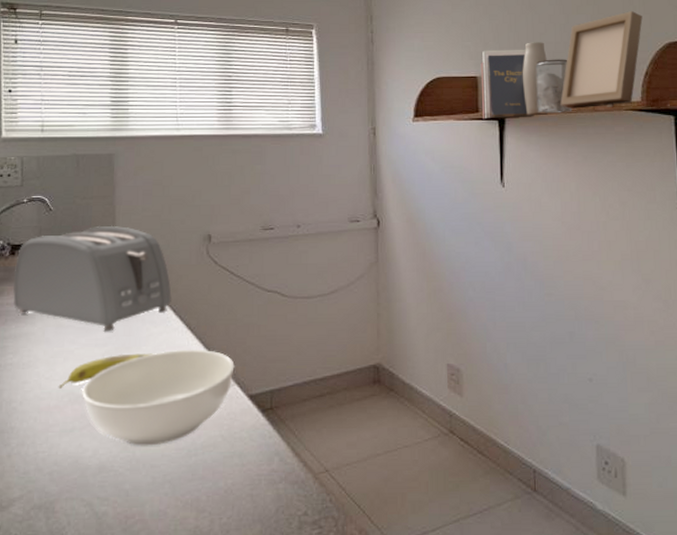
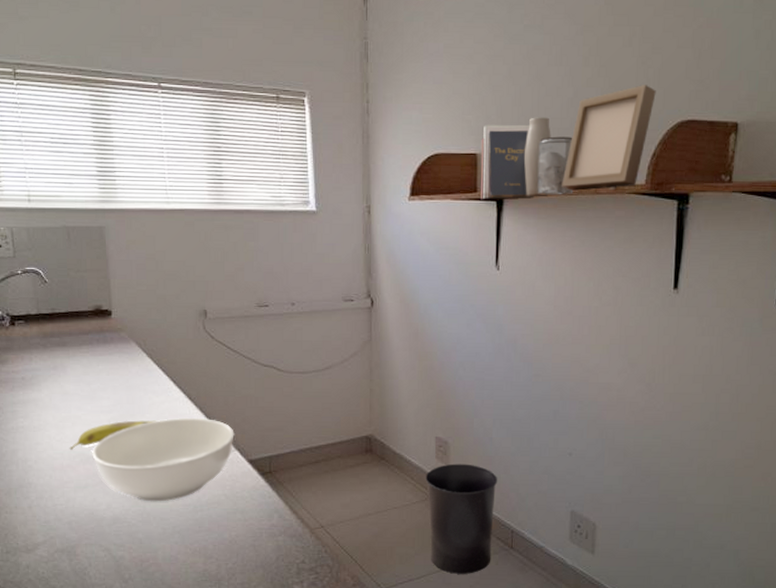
toaster: present [12,225,172,332] -> none [15,298,171,400]
waste bin: none [438,393,516,524] -> present [425,463,498,574]

